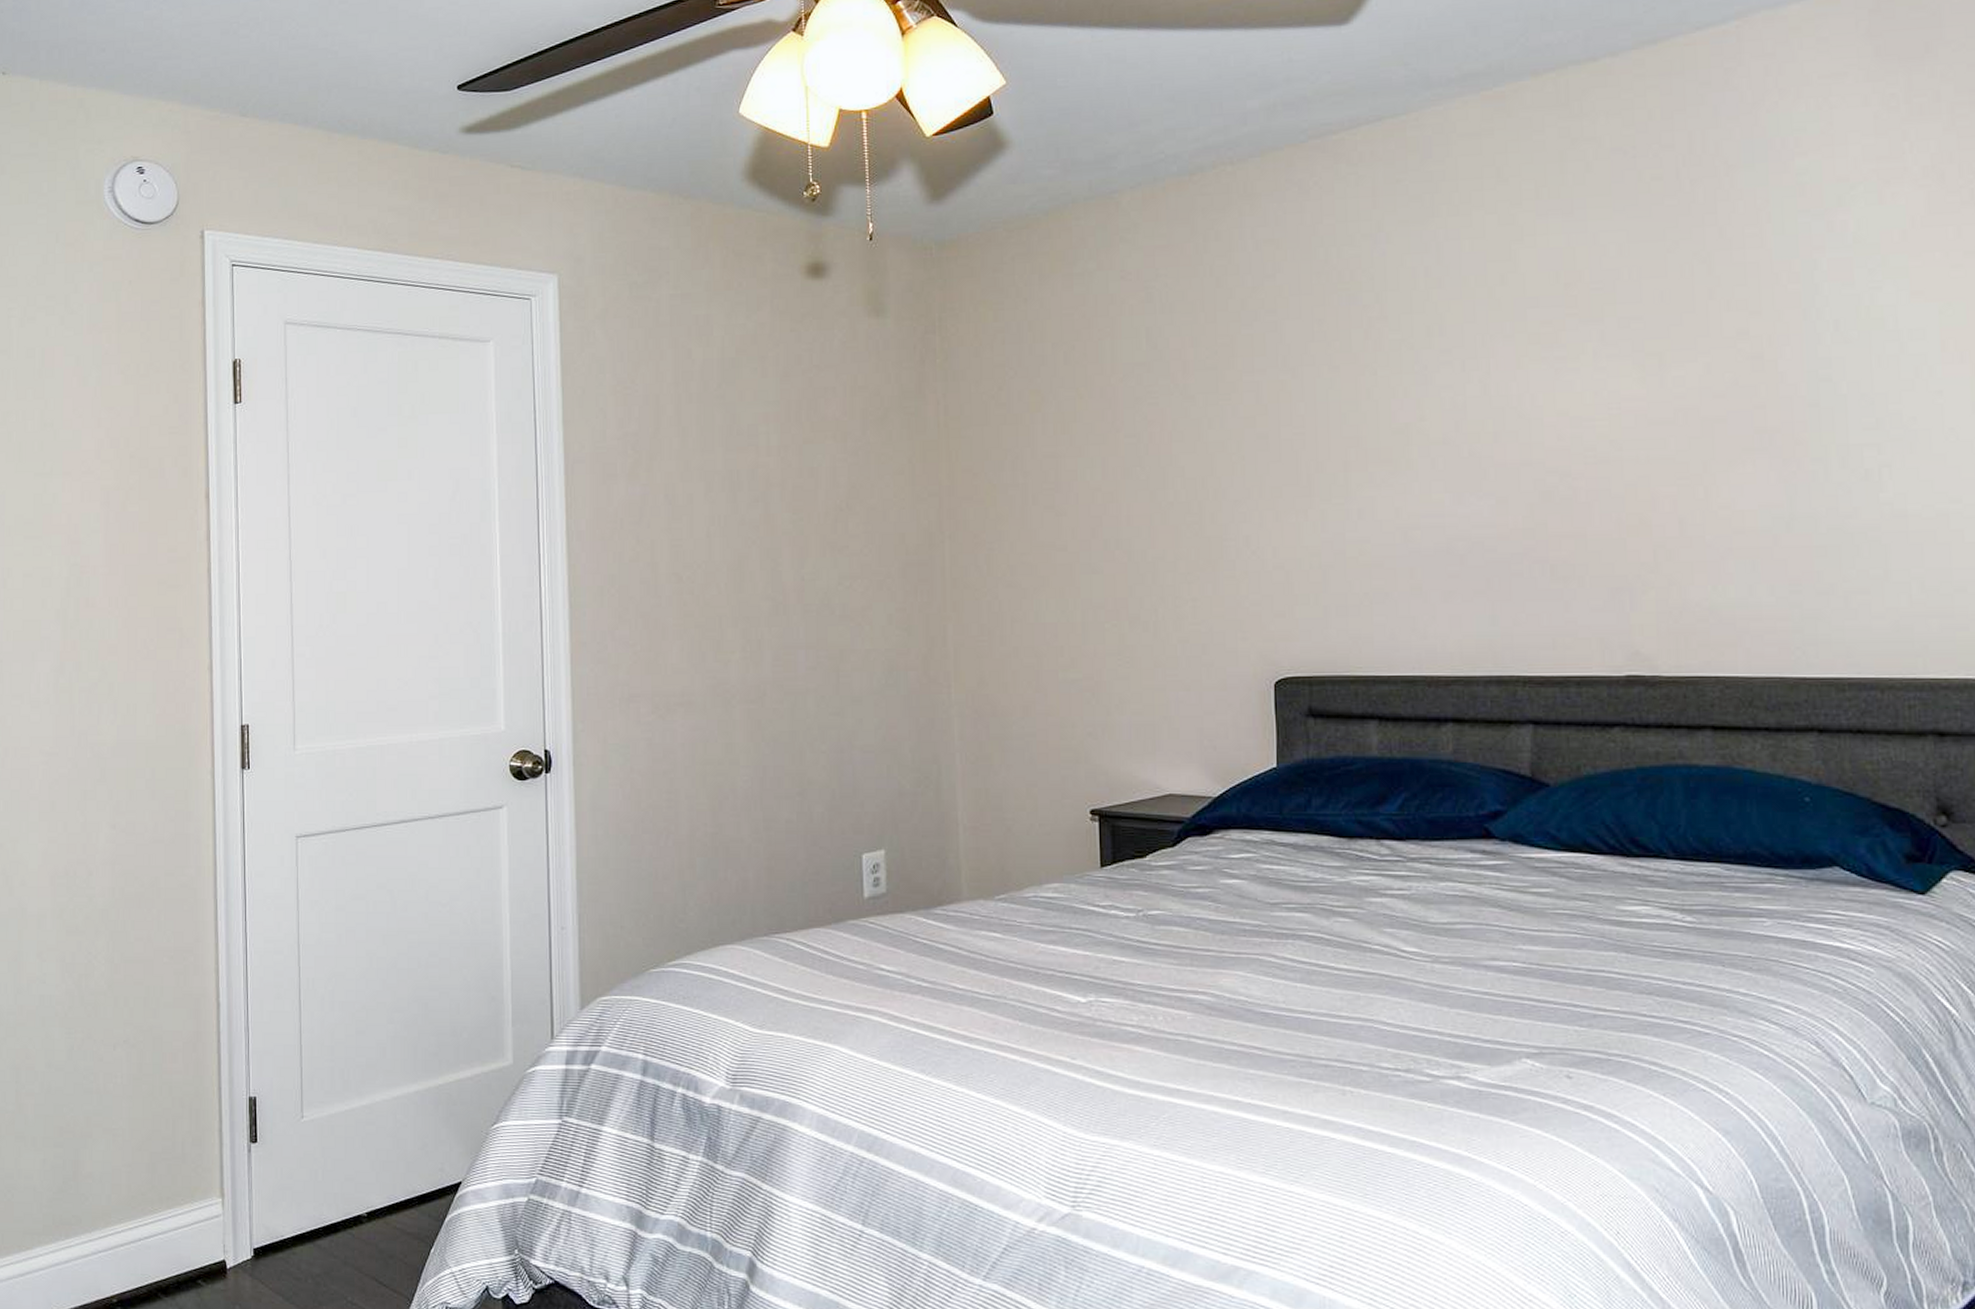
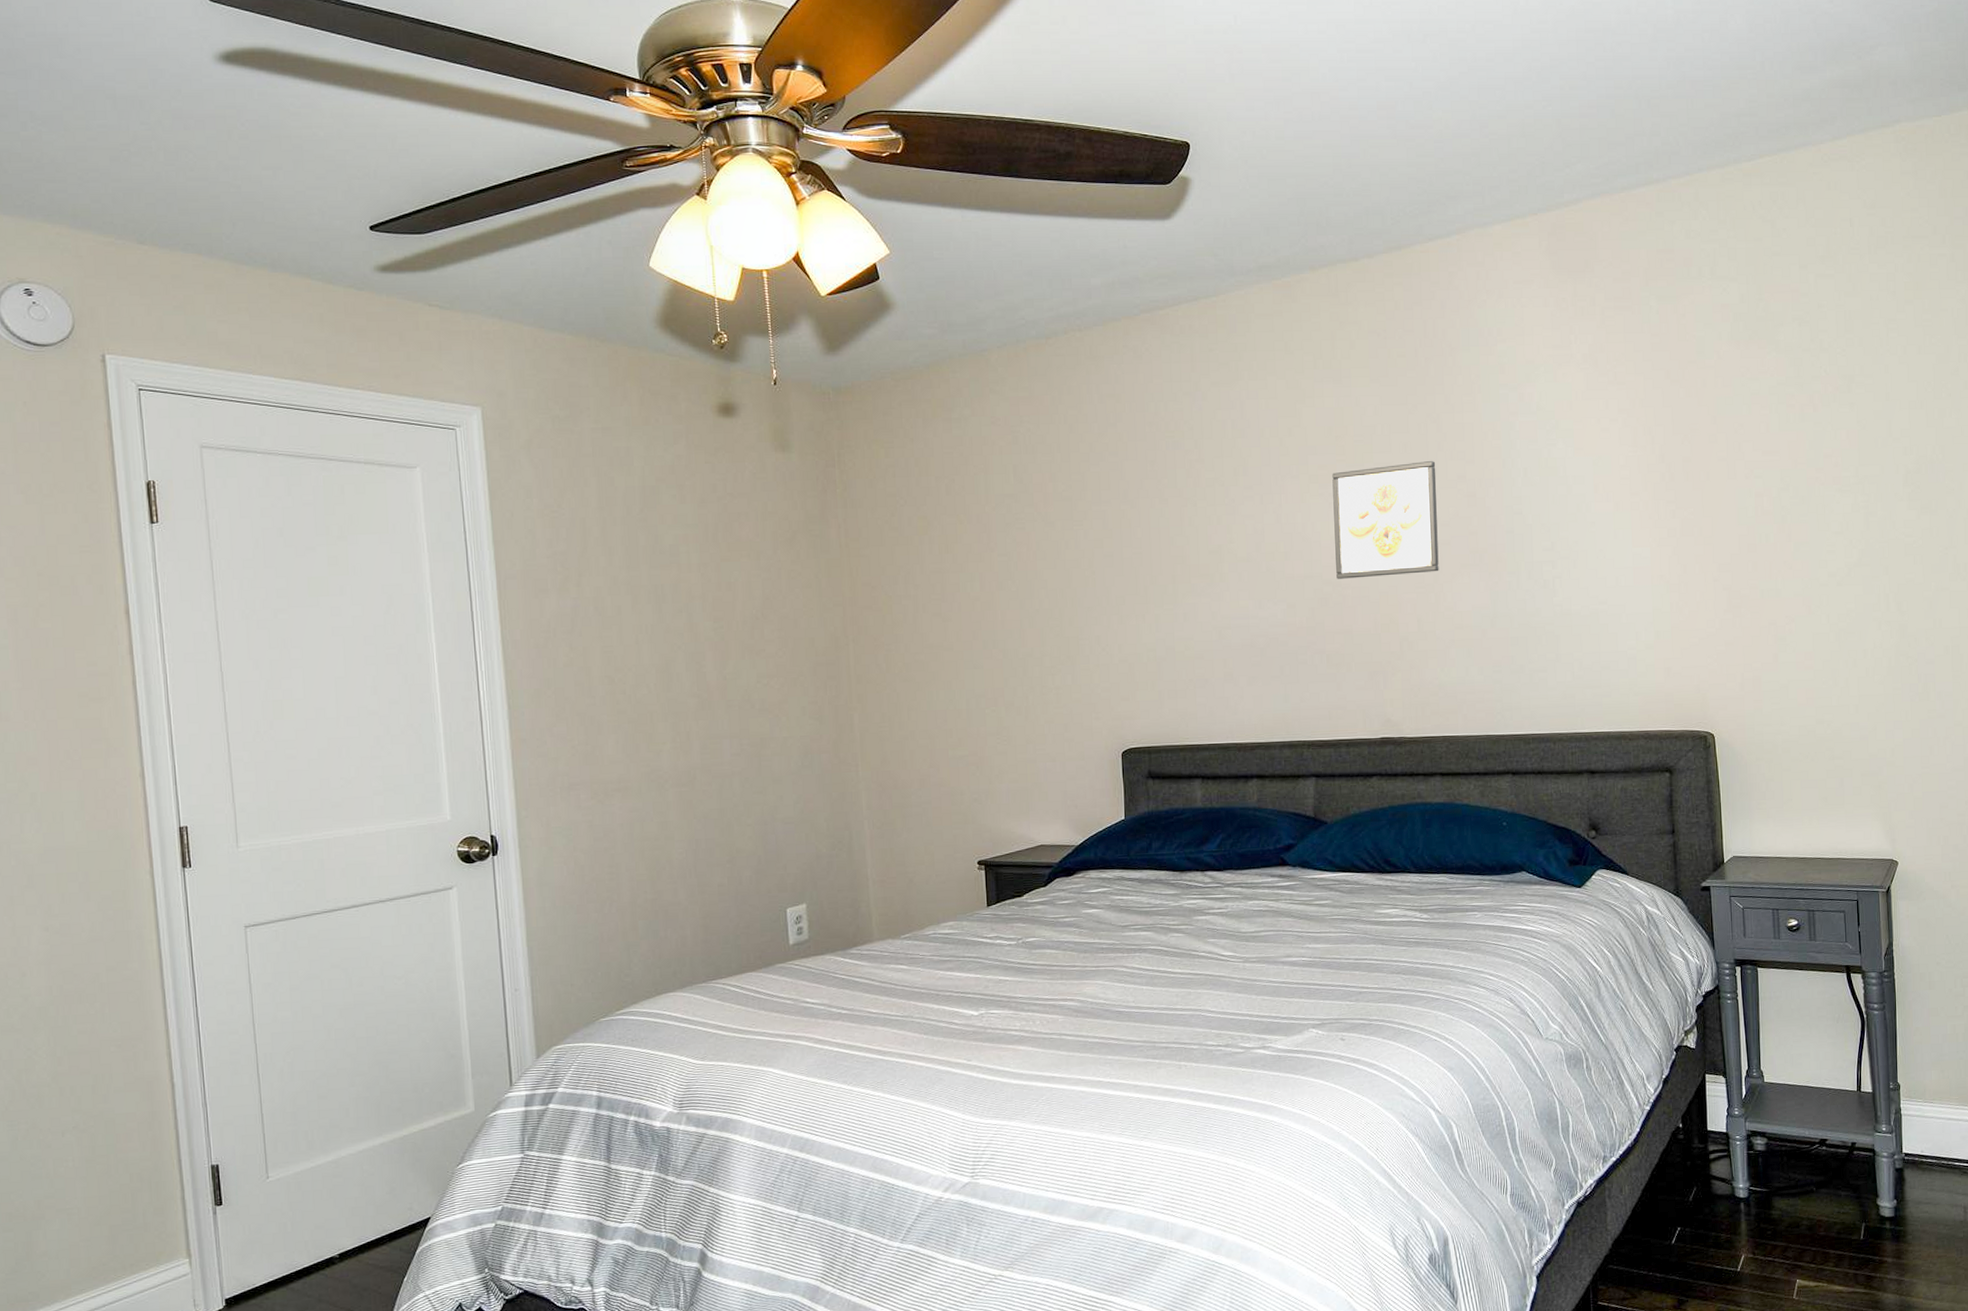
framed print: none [1559,313,1710,467] -> present [1332,461,1439,579]

